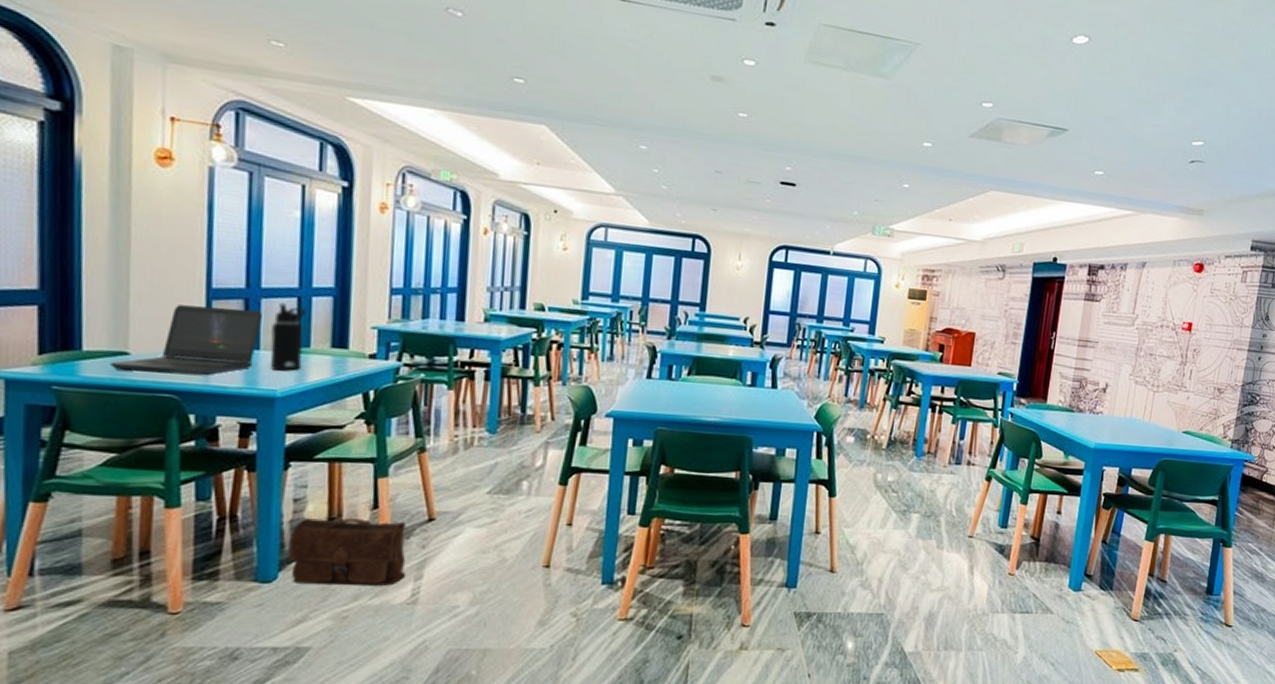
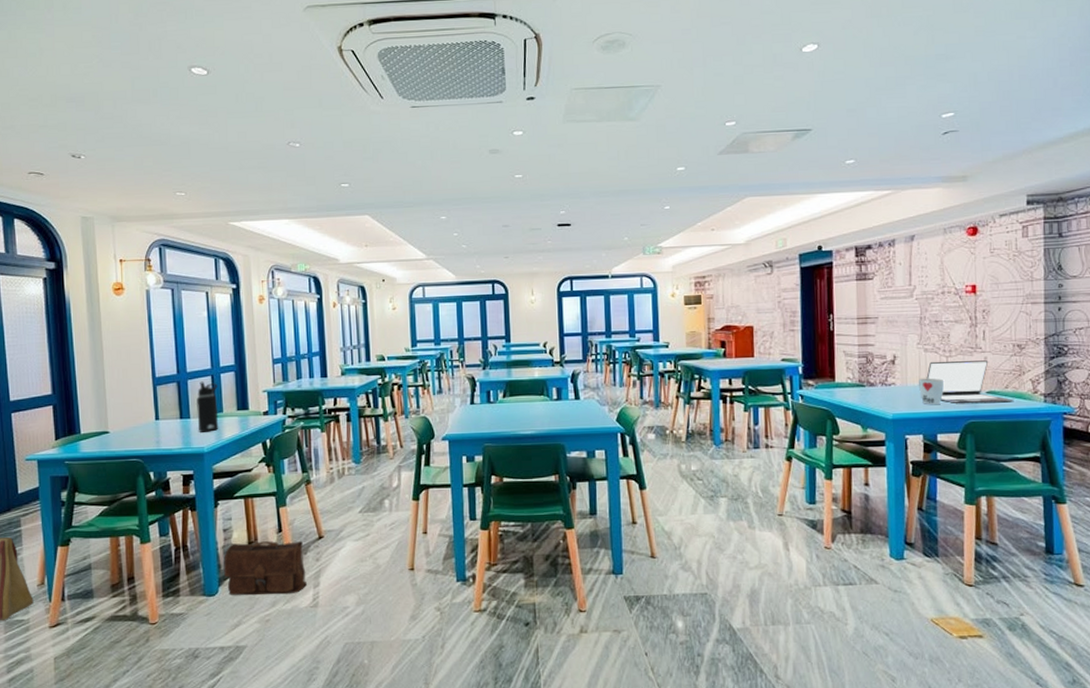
laptop computer: present [110,305,262,375] -> none [98,389,189,445]
cup: none [1123,410,1148,440] -> present [919,378,945,406]
laptop: none [1132,394,1205,444] -> present [926,360,1014,403]

